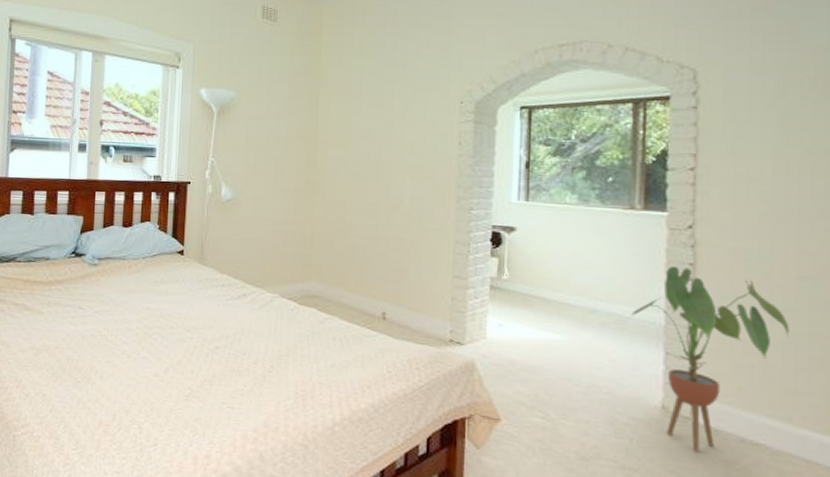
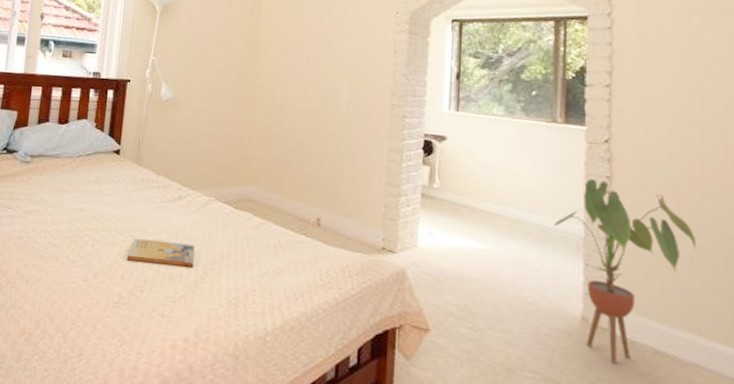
book: none [195,334,261,363] -> present [126,238,195,269]

